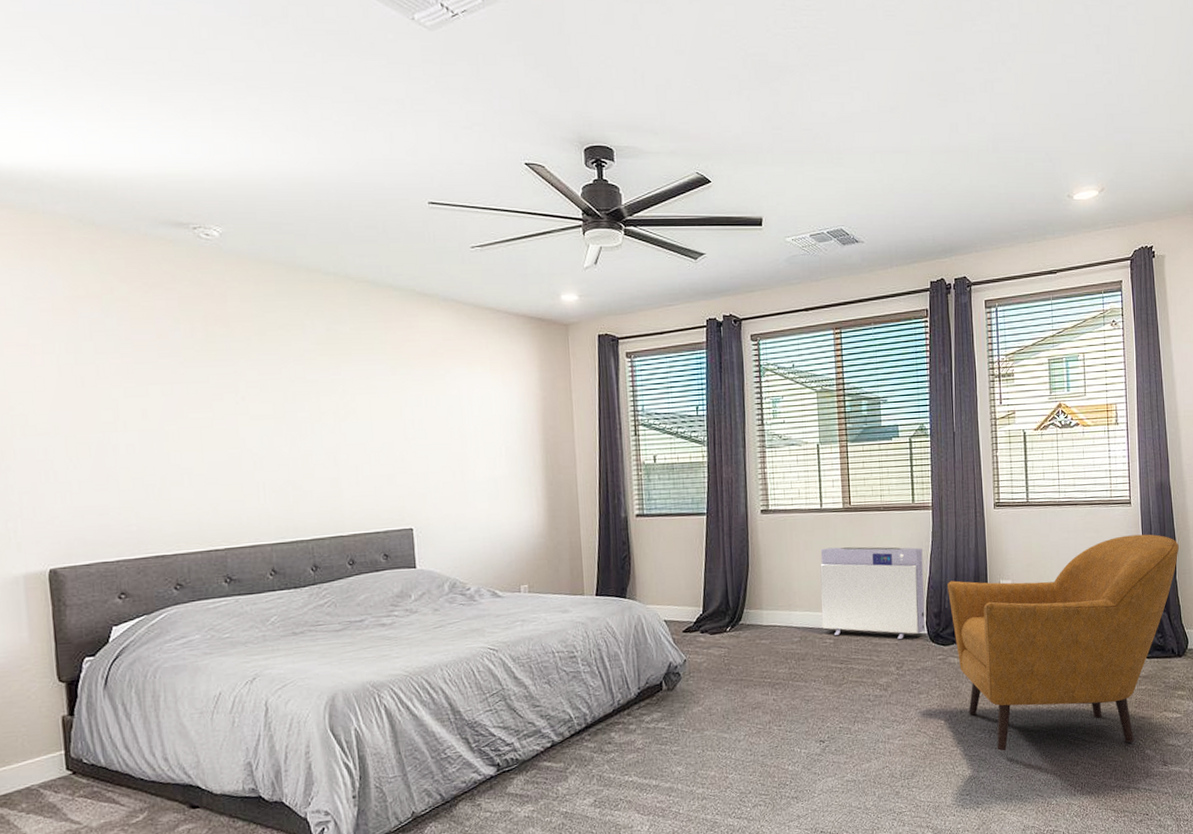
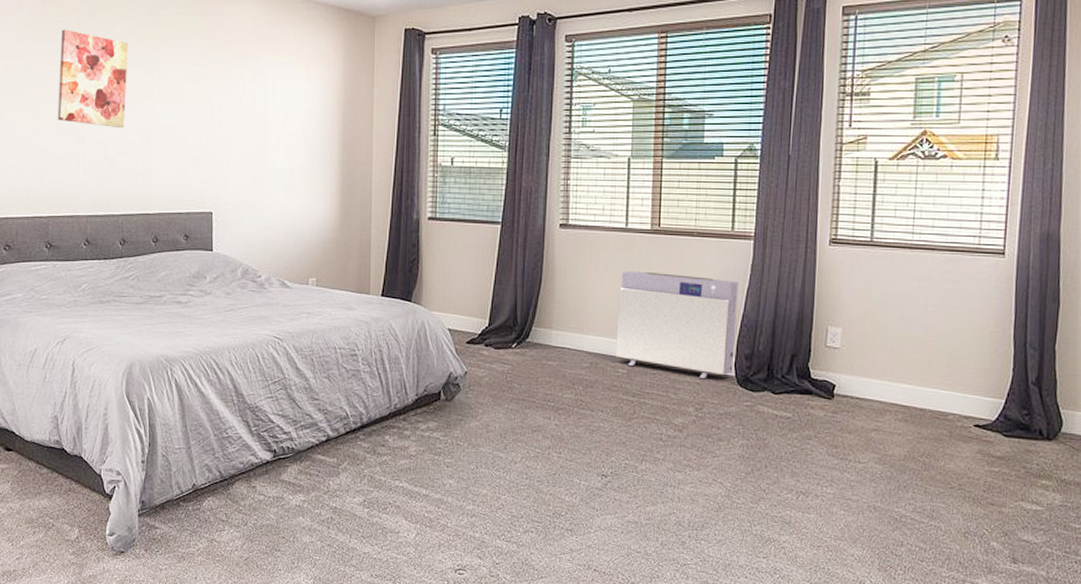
wall art: none [228,350,309,450] -> present [57,29,128,129]
armchair: present [947,534,1179,752] -> none [764,291,1063,530]

